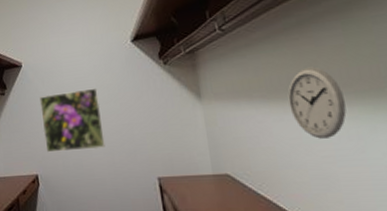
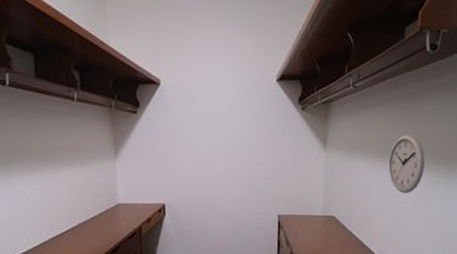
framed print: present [39,88,105,153] -> none [175,121,238,184]

